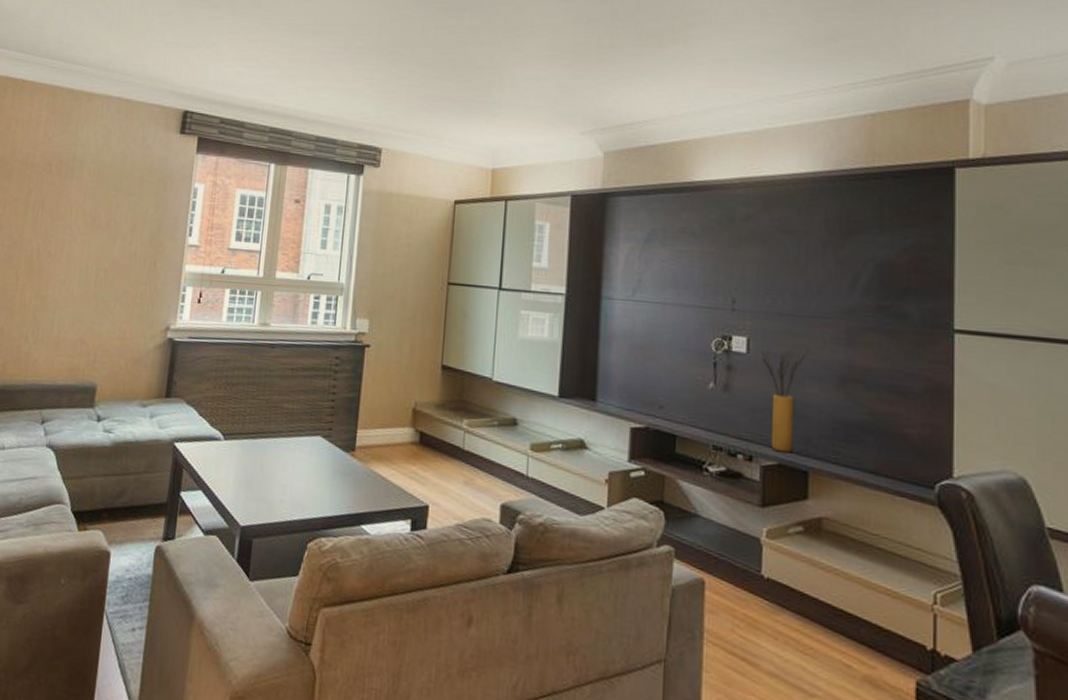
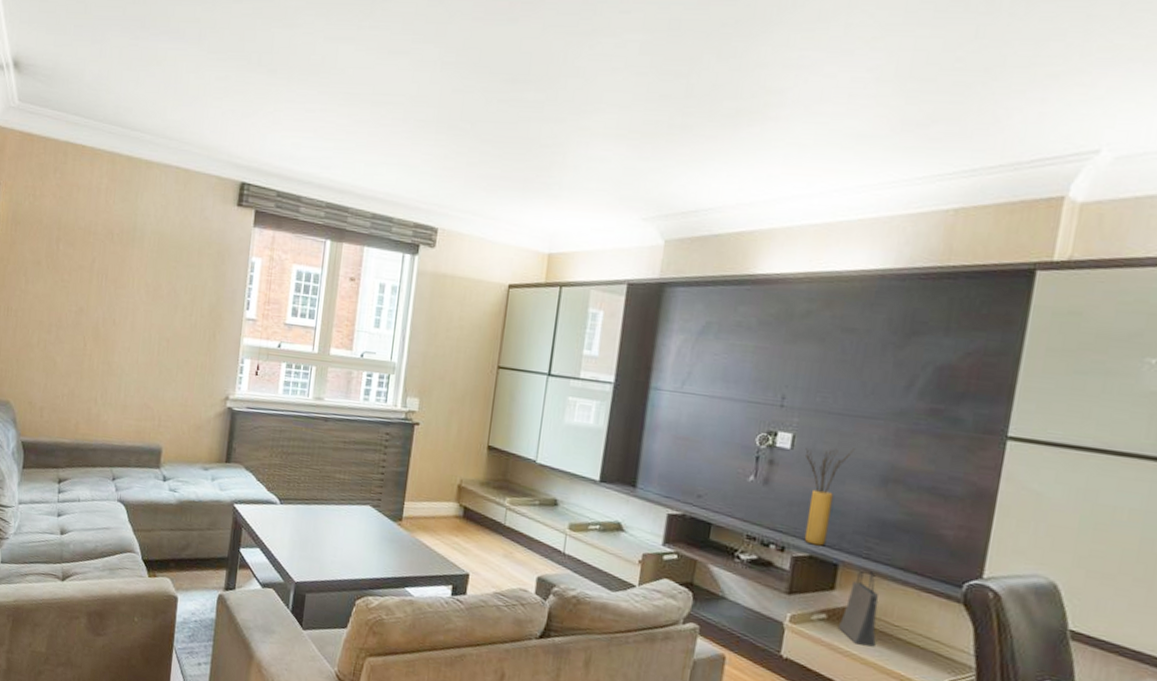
handbag: none [817,476,857,560] -> present [839,569,879,647]

